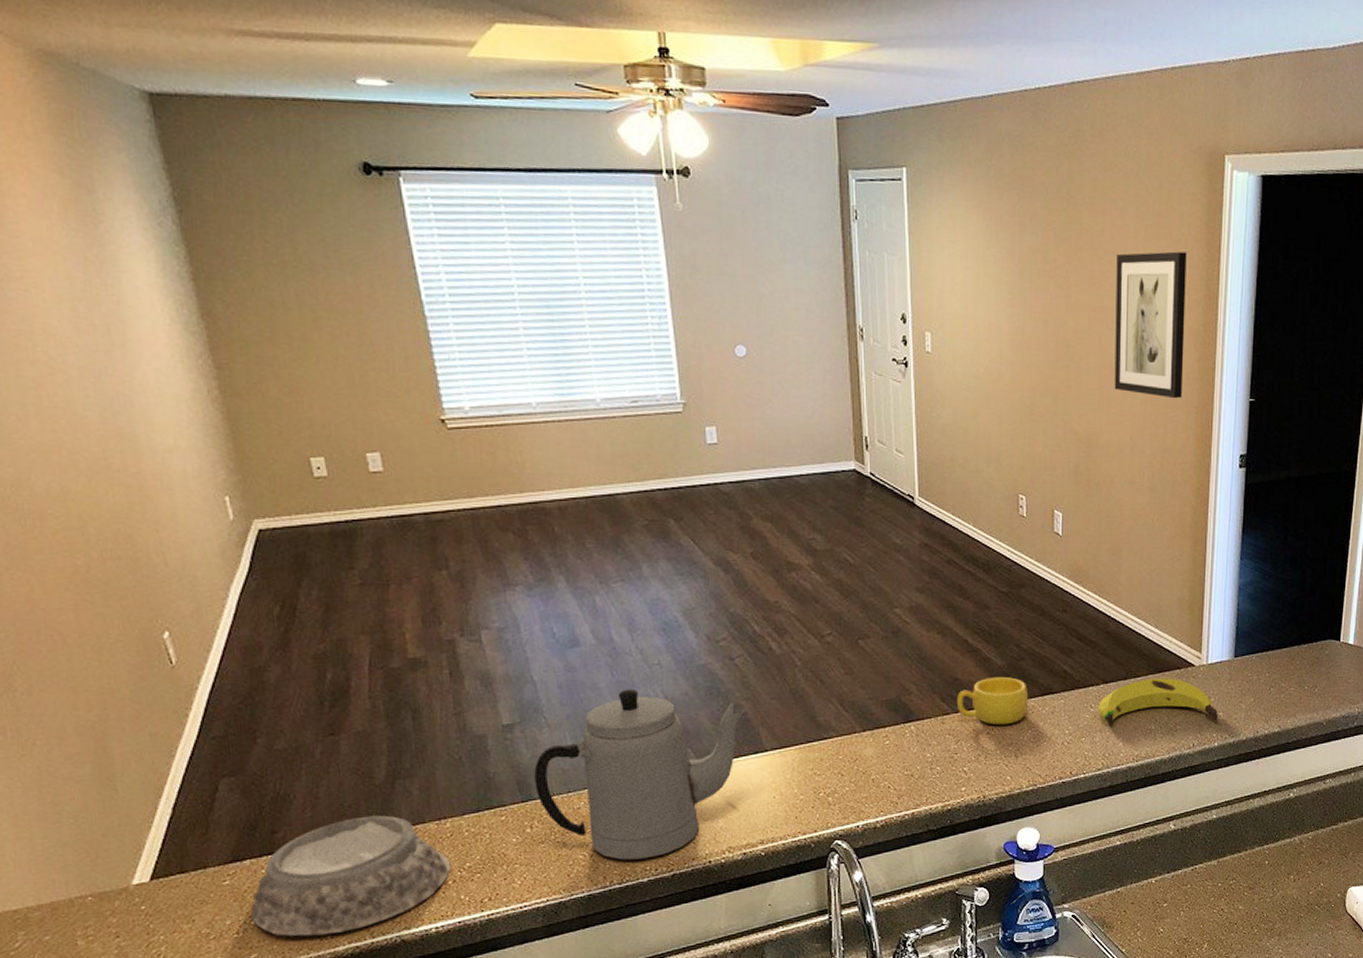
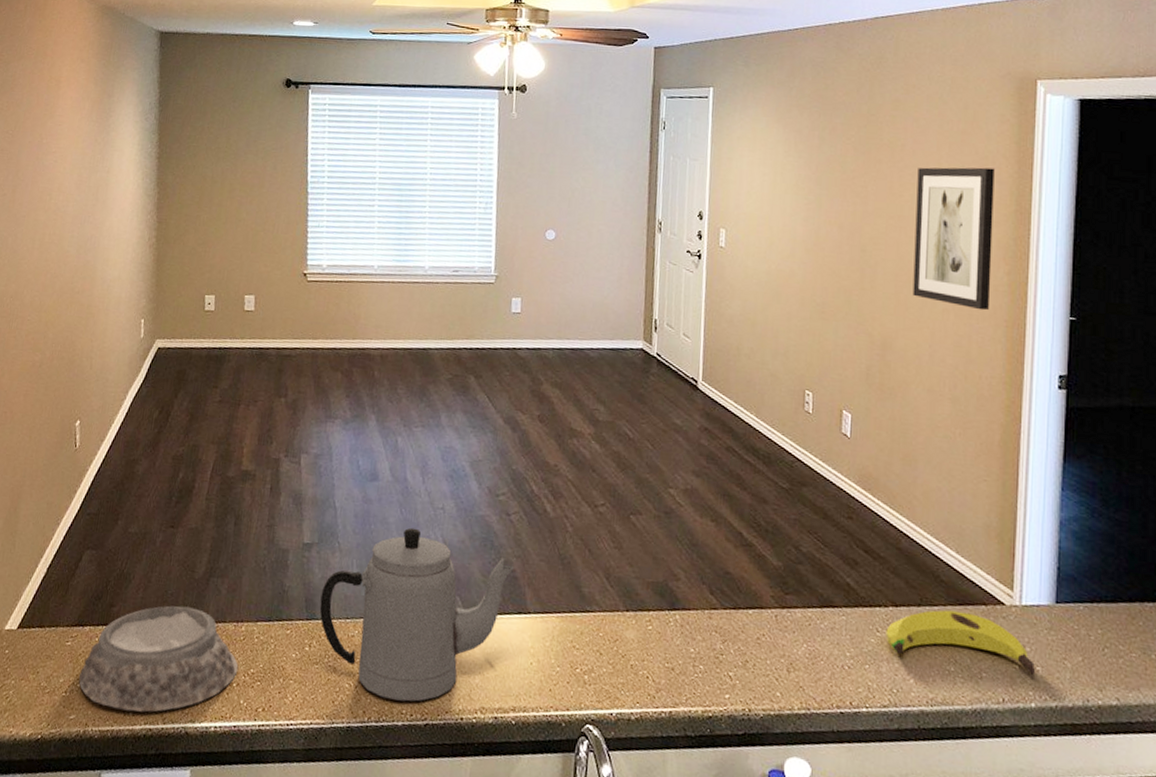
cup: present [957,676,1029,726] -> none [727,577,806,633]

